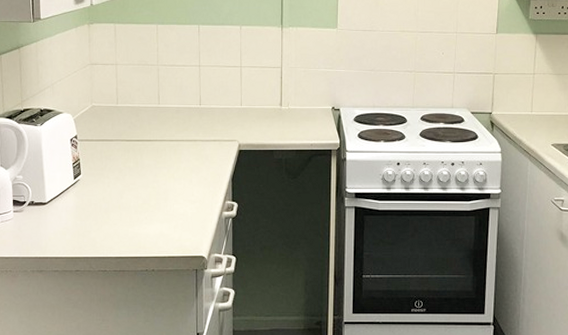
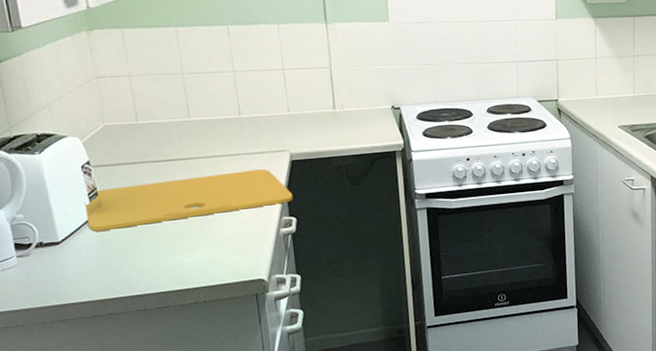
cutting board: none [69,156,237,197] -> present [84,169,293,231]

